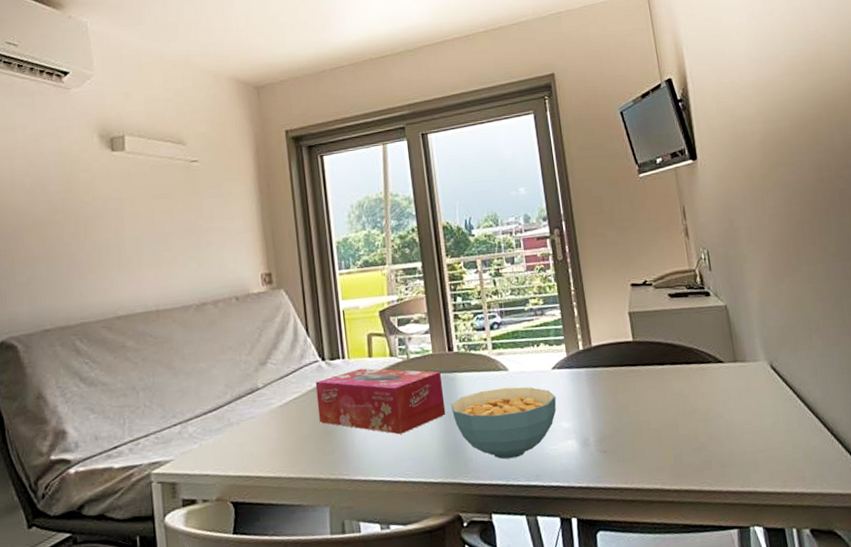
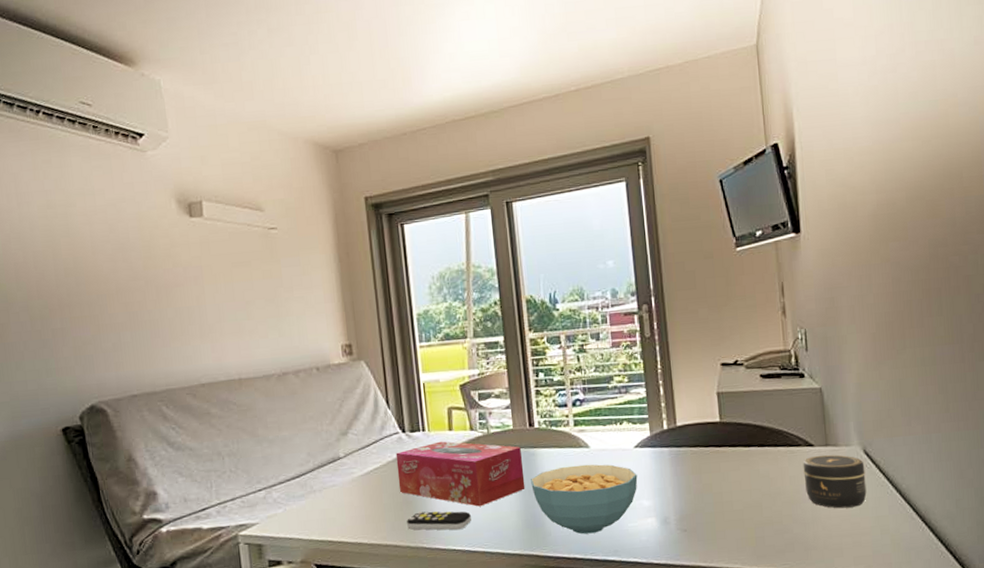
remote control: none [327,440,392,461] -> present [407,511,471,530]
jar: none [714,370,777,424] -> present [803,454,867,509]

